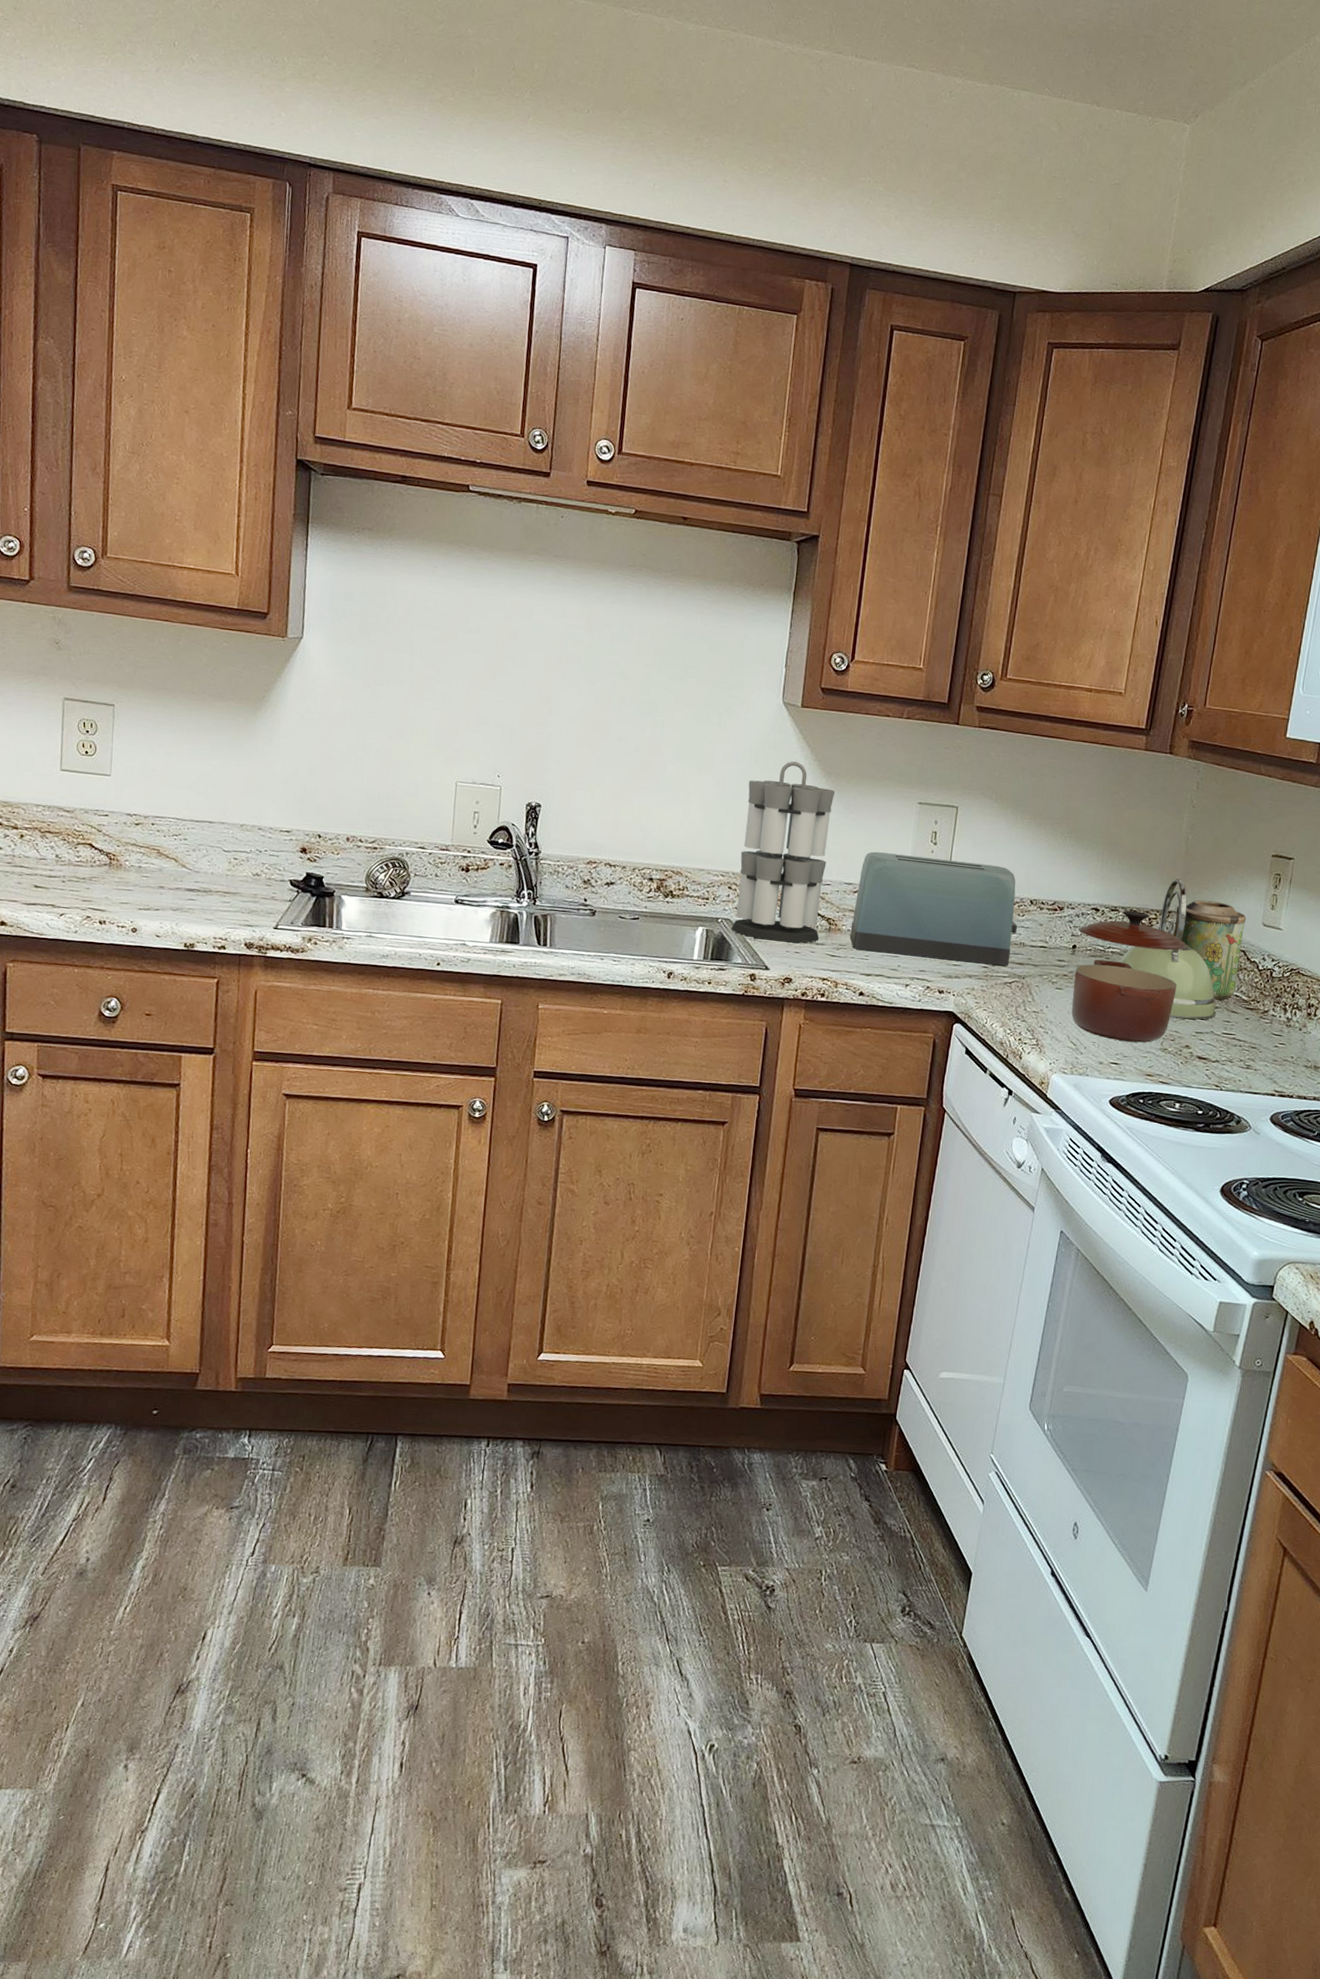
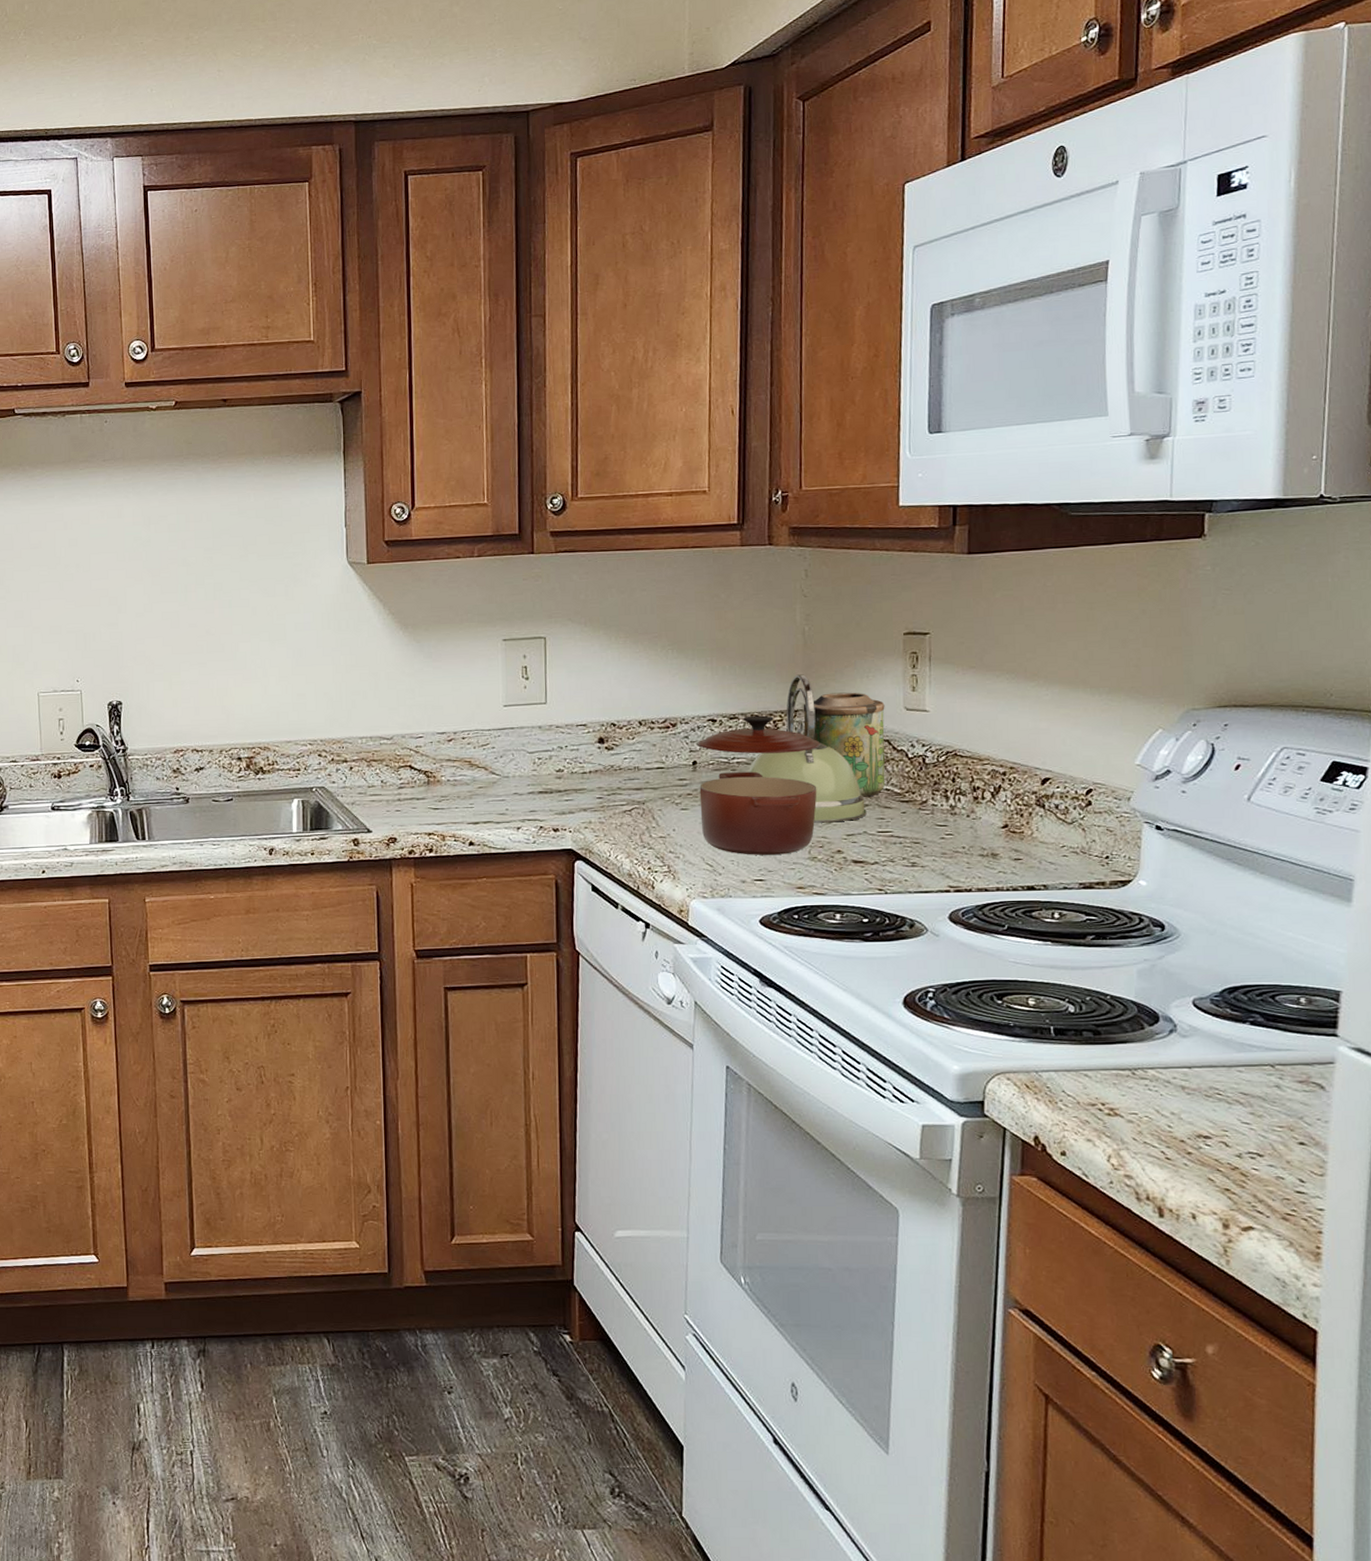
spice rack: present [731,761,836,943] -> none [324,619,419,803]
toaster: present [849,851,1018,967] -> none [450,691,629,798]

